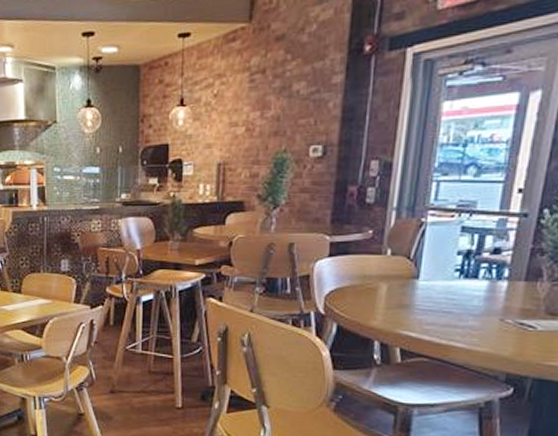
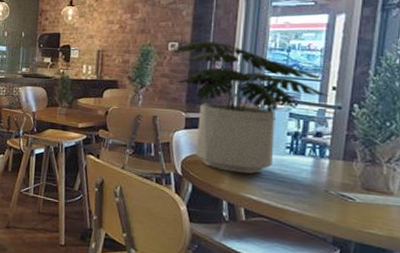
potted plant: none [312,141,513,306] -> present [171,41,329,174]

